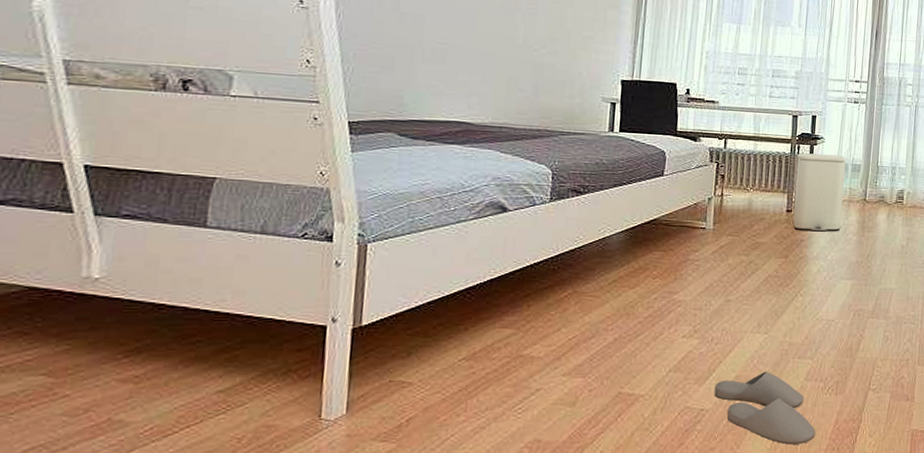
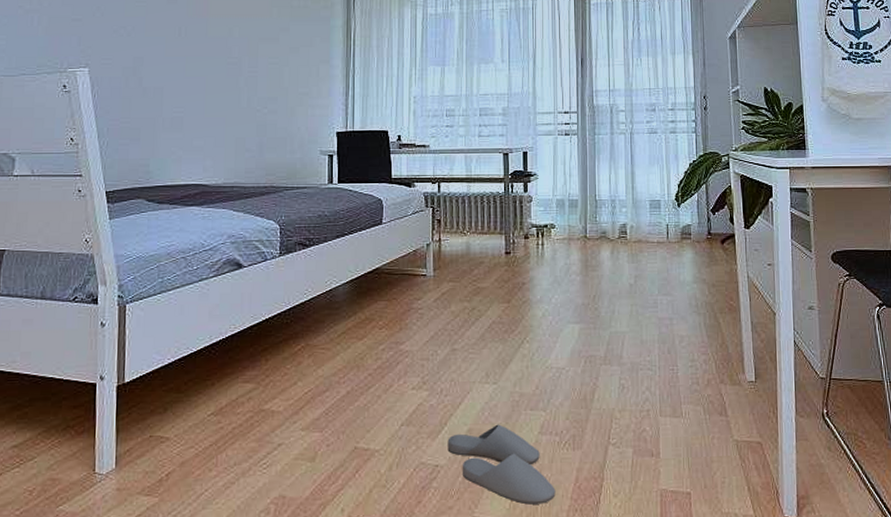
pedal bin: present [792,153,846,232] -> none [512,191,563,274]

